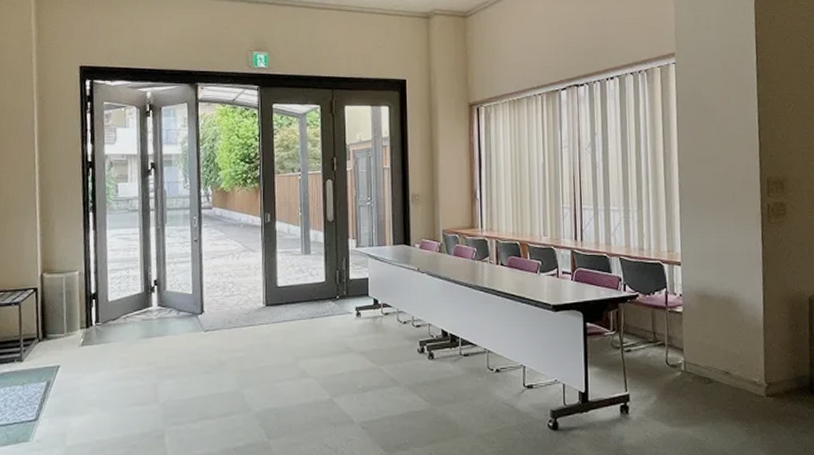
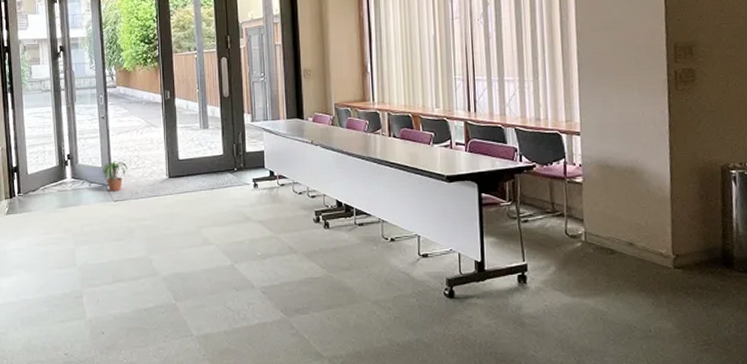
potted plant: none [192,287,222,321] -> present [102,160,129,192]

